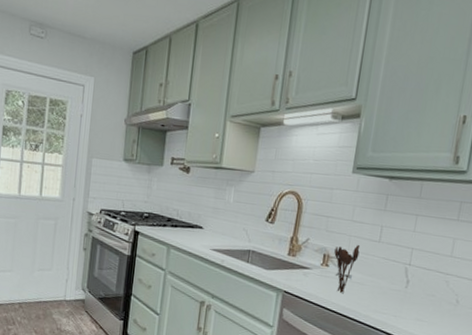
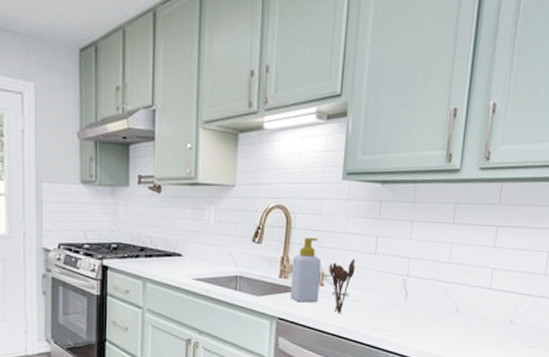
soap bottle: none [296,222,328,281] -> present [290,238,321,303]

